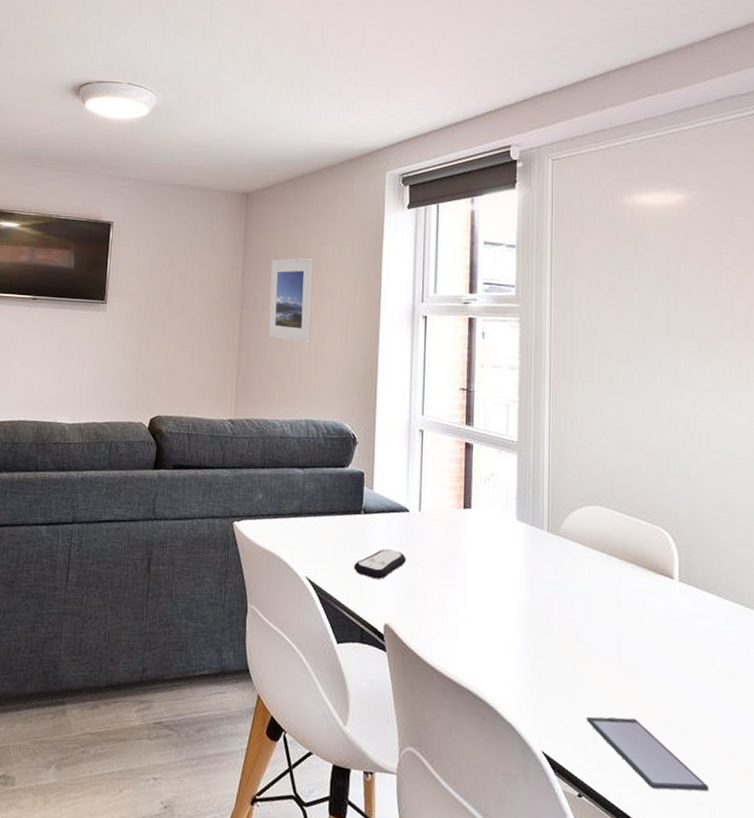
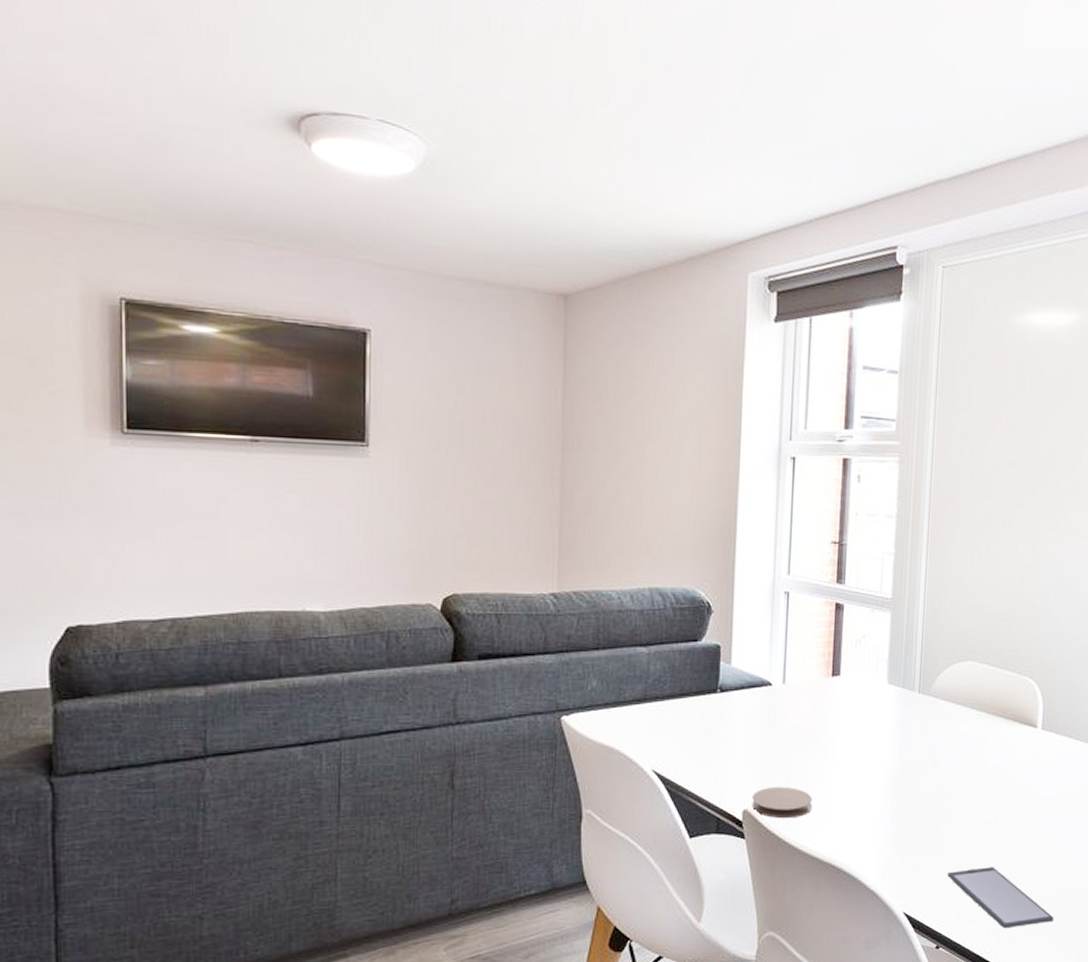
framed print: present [268,257,314,343] -> none [600,383,657,494]
remote control: present [353,549,406,579] -> none [708,729,768,763]
coaster: none [392,605,449,638] -> present [752,786,813,819]

